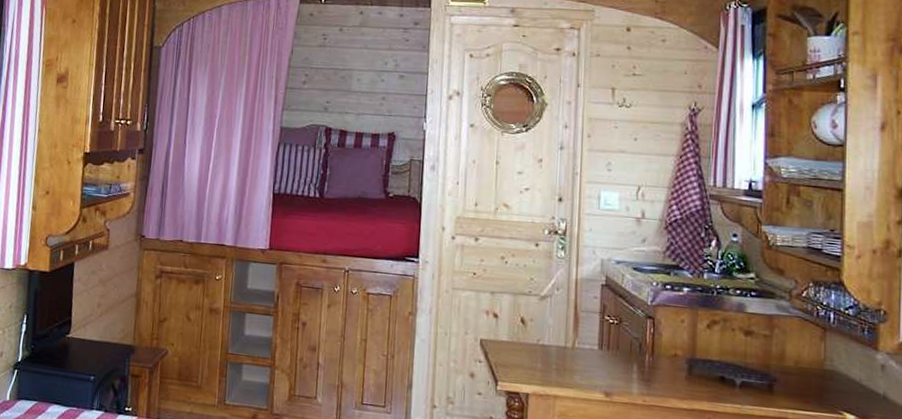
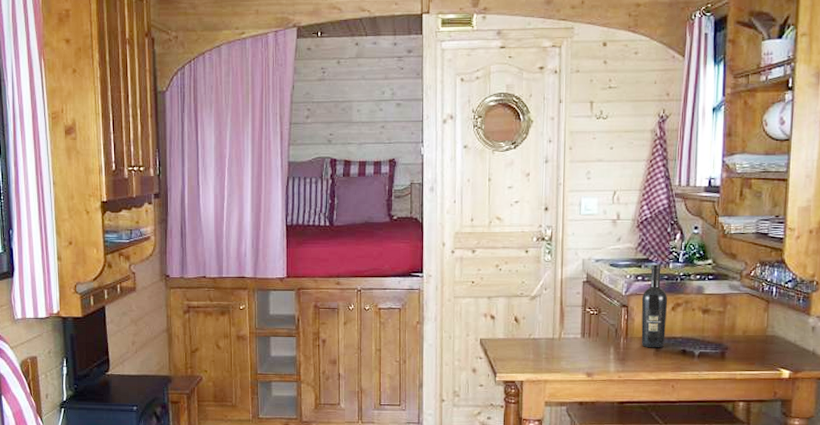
wine bottle: none [670,272,702,372] -> present [641,264,668,348]

